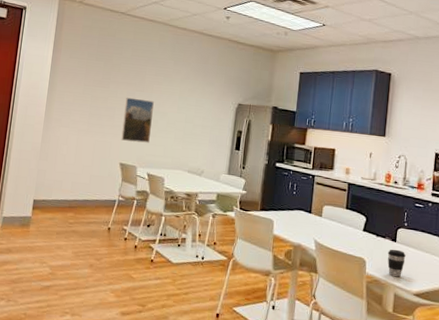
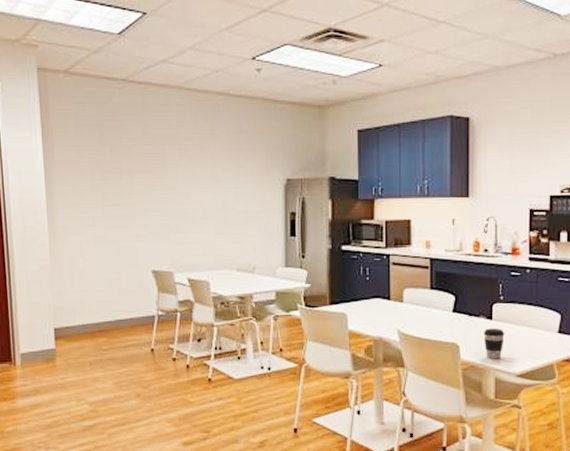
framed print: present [121,97,154,143] -> none [146,188,184,243]

